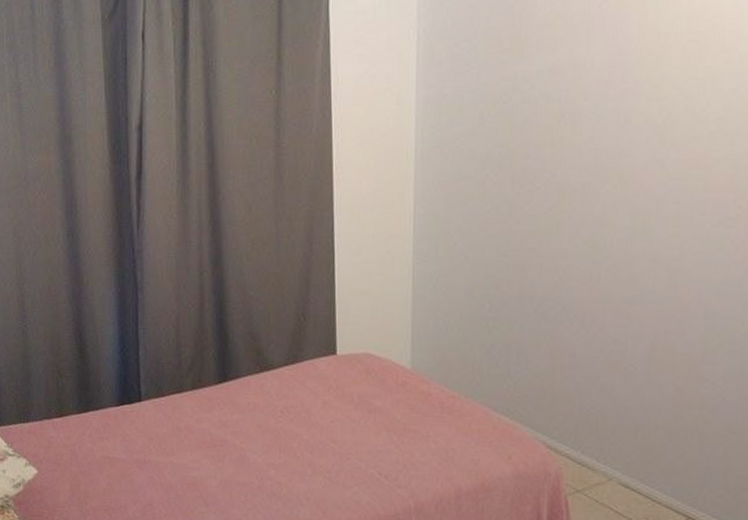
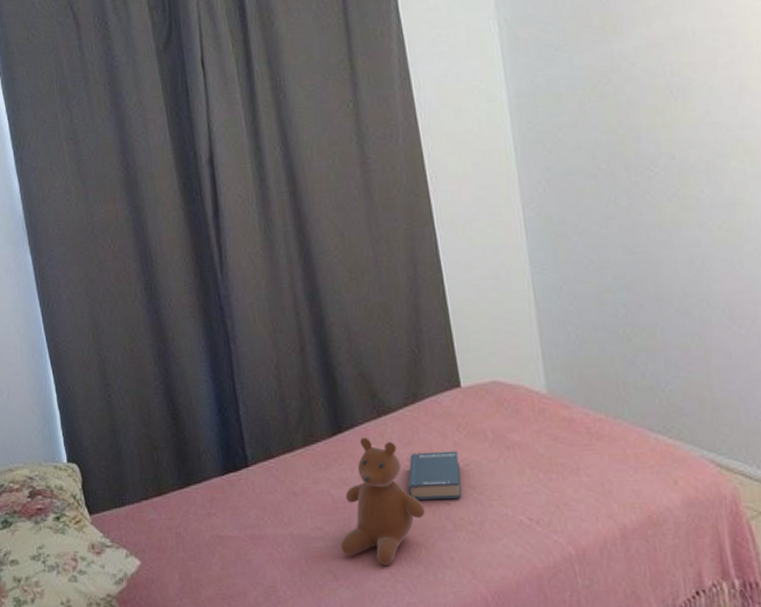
teddy bear: none [214,388,290,499] -> present [340,437,425,566]
hardback book: none [278,406,326,449] -> present [407,450,462,500]

